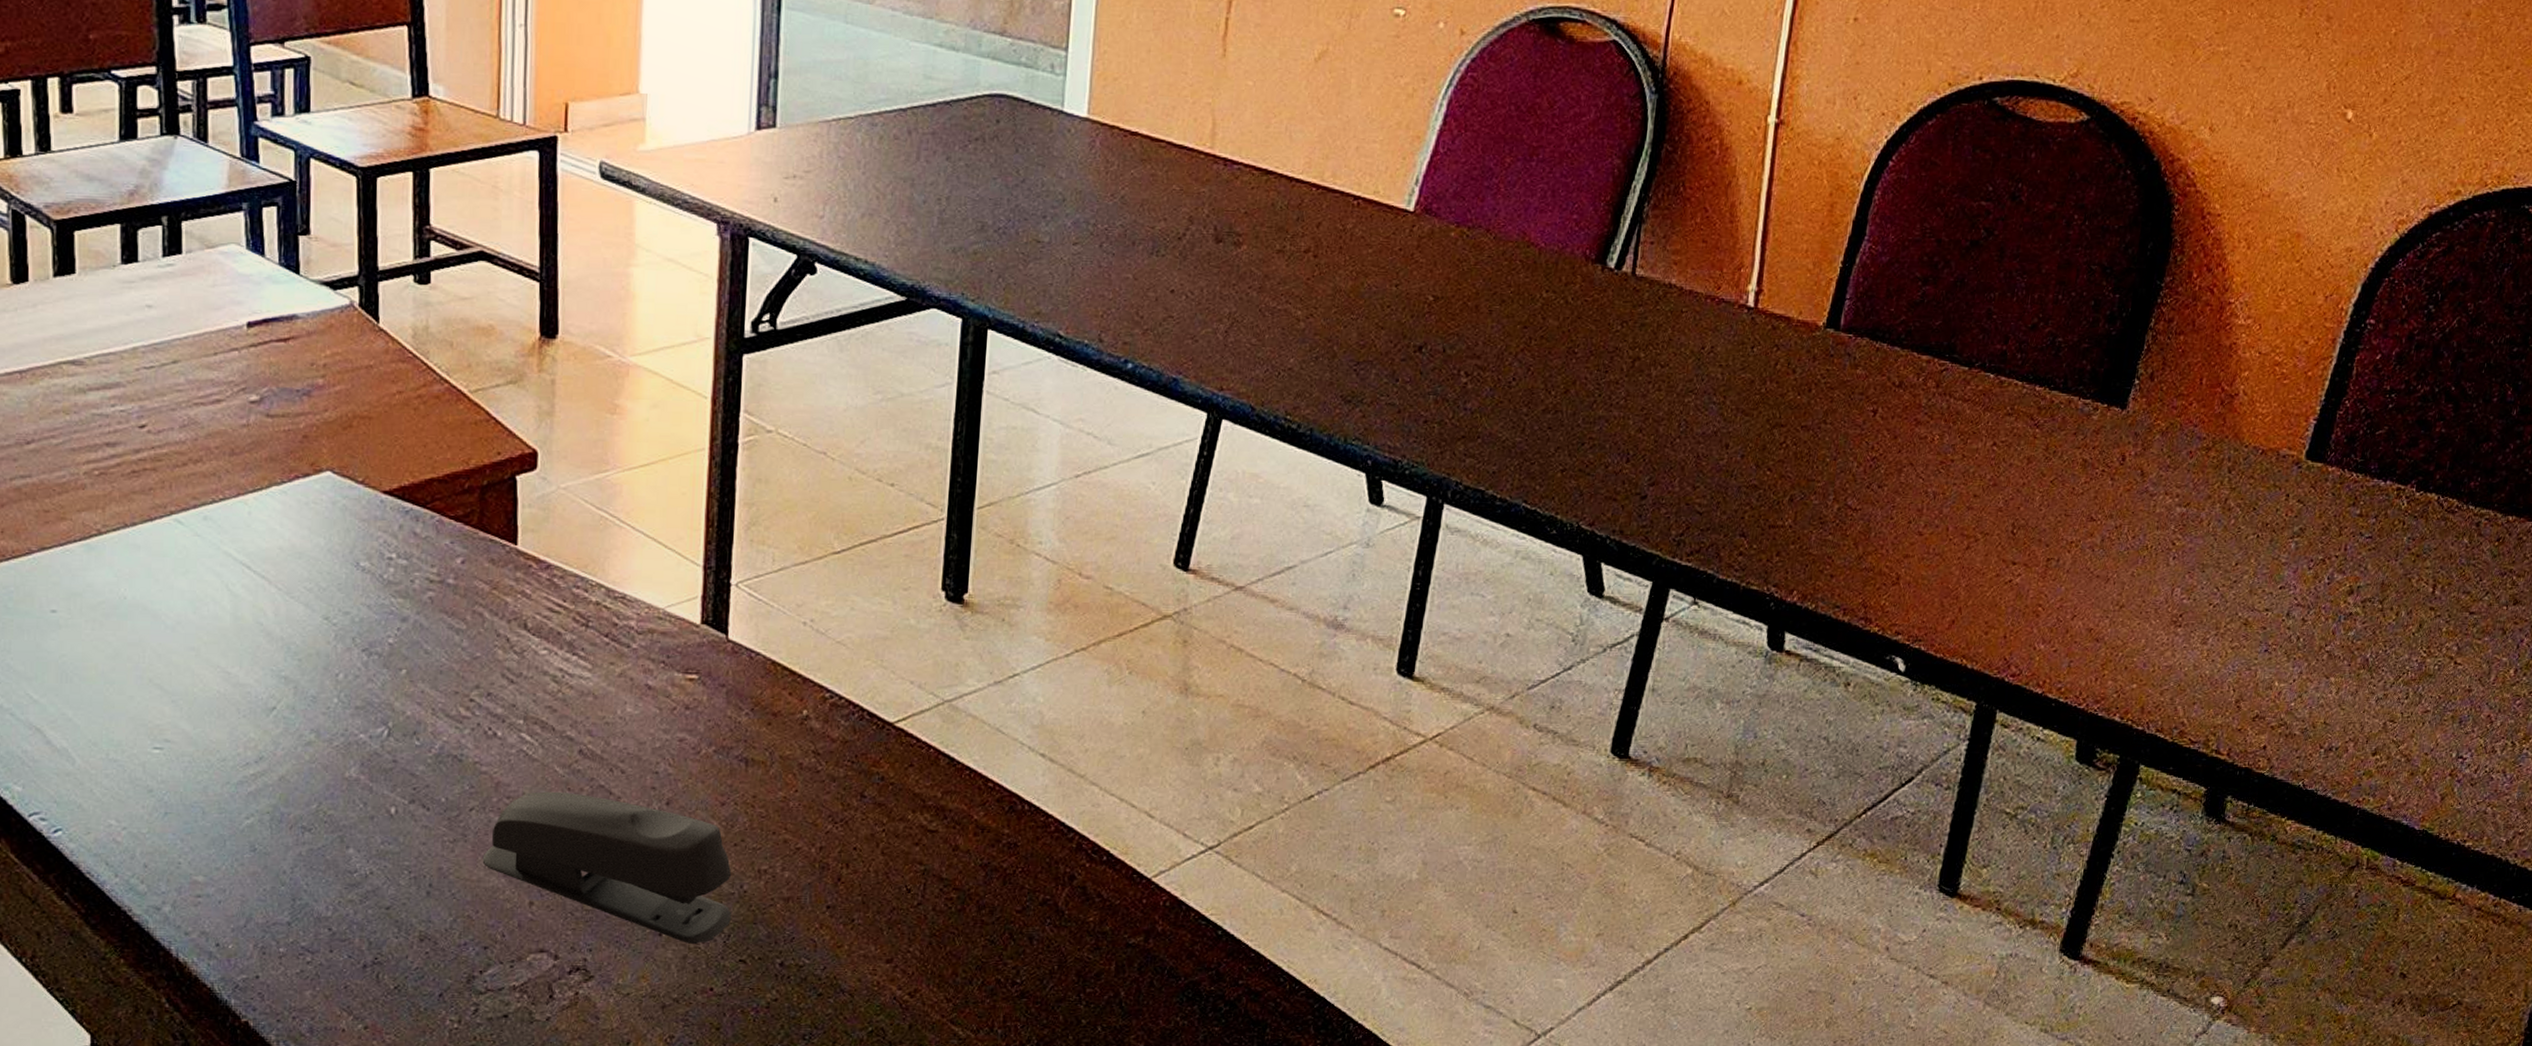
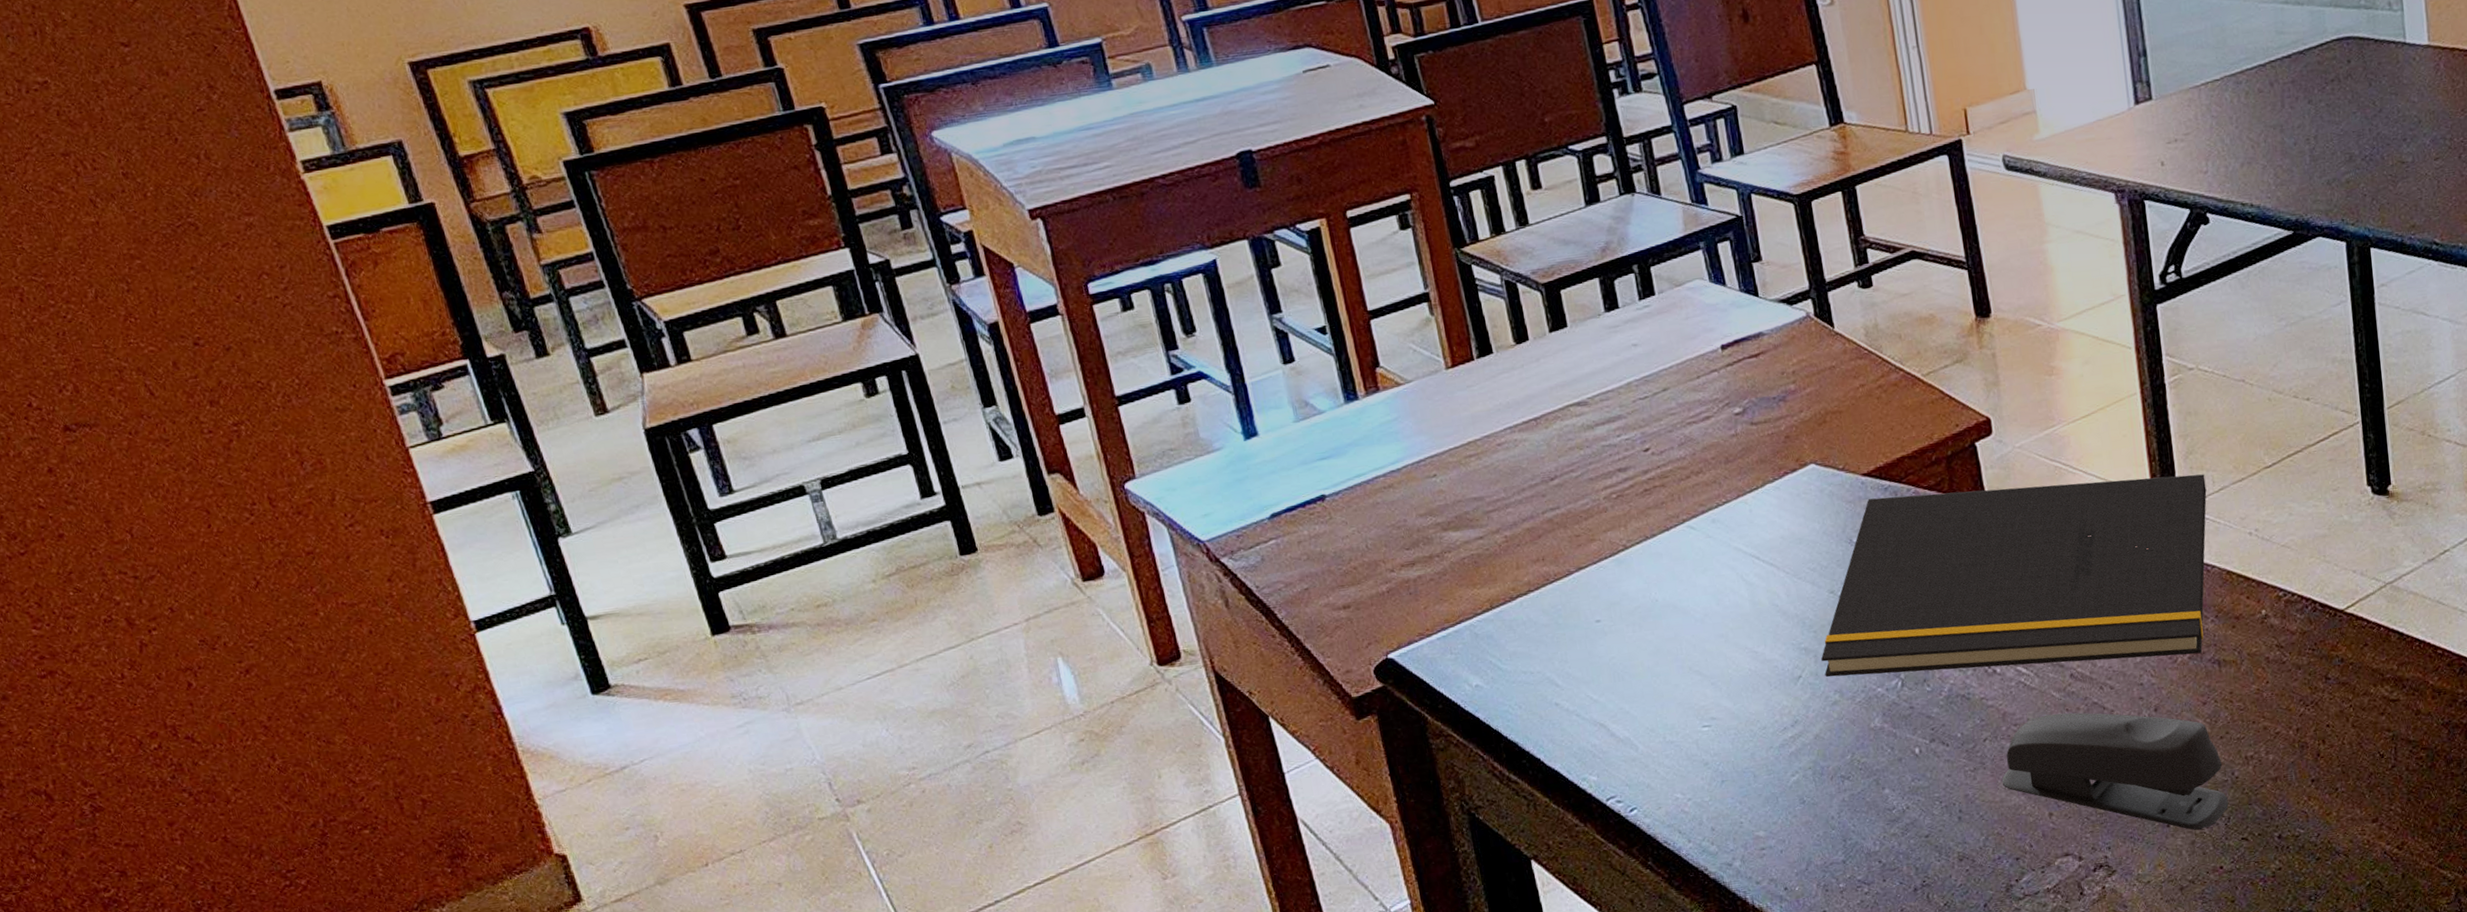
notepad: none [302,520,765,748] -> present [1821,474,2207,677]

